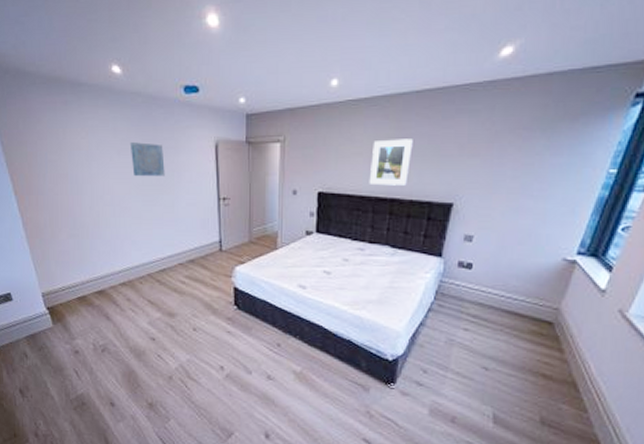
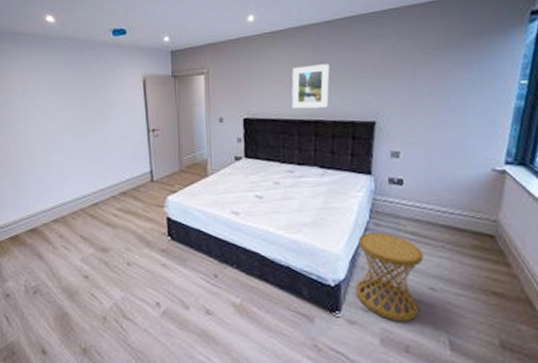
wall art: present [129,142,165,177] -> none [62,82,96,114]
side table: none [412,313,482,396] -> present [356,233,424,322]

